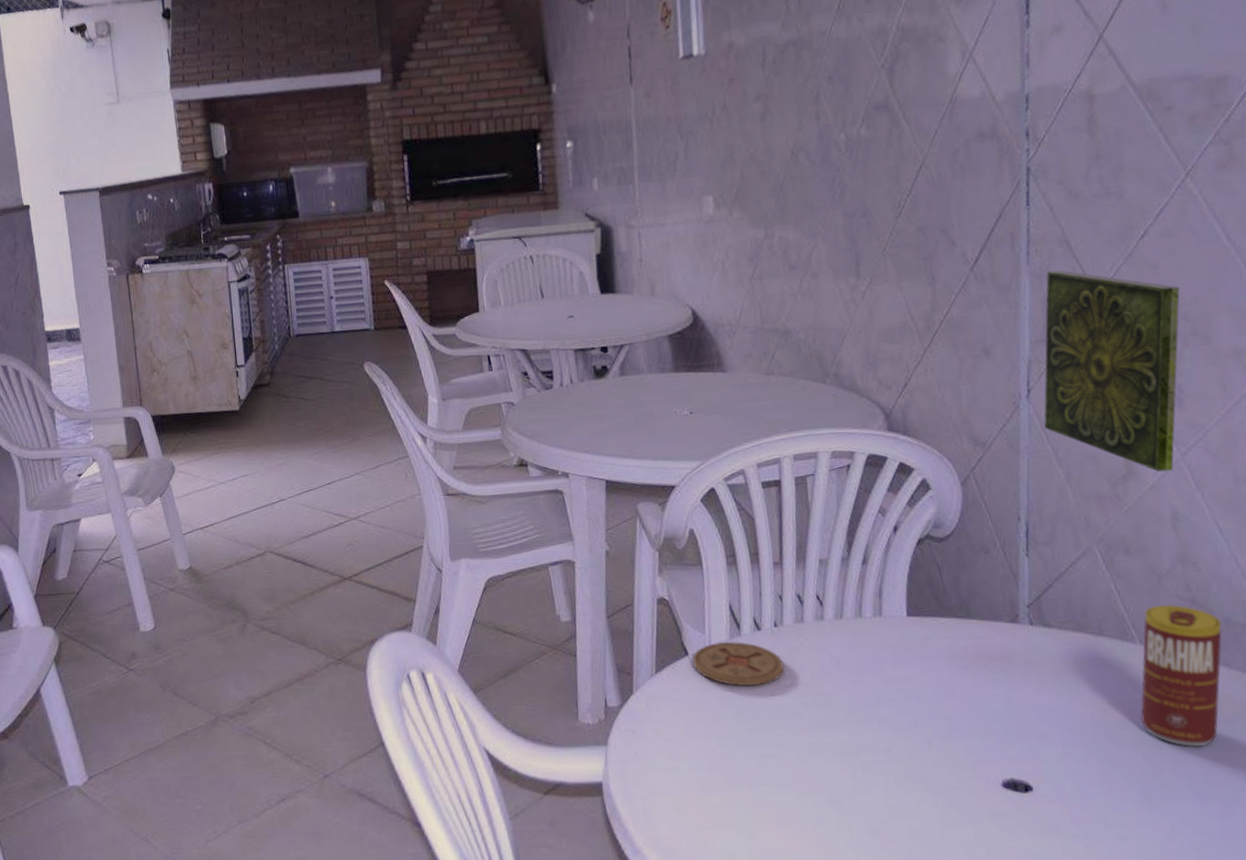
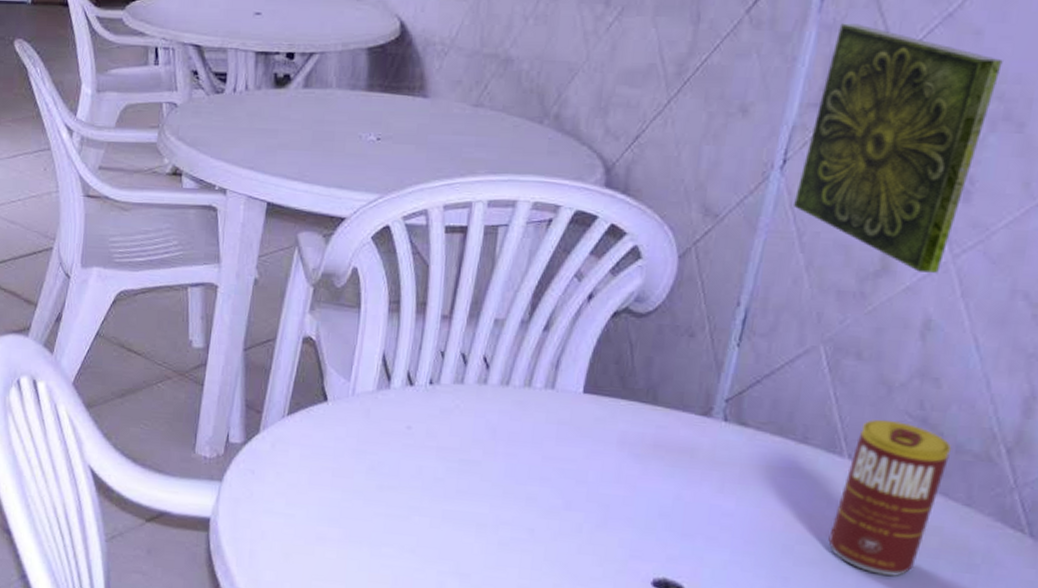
coaster: present [691,641,785,686] -> none [330,391,433,443]

